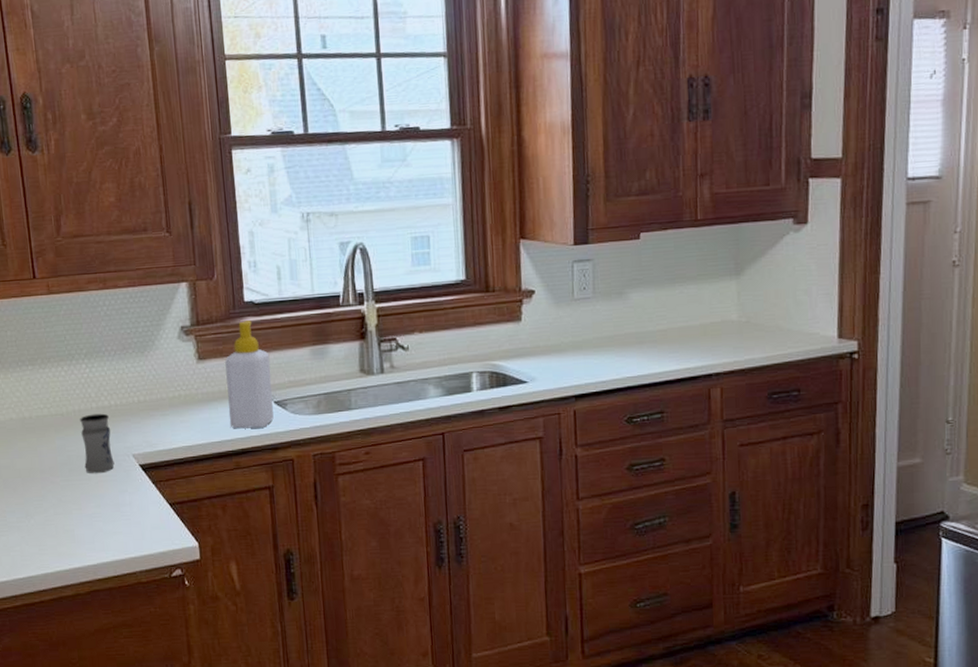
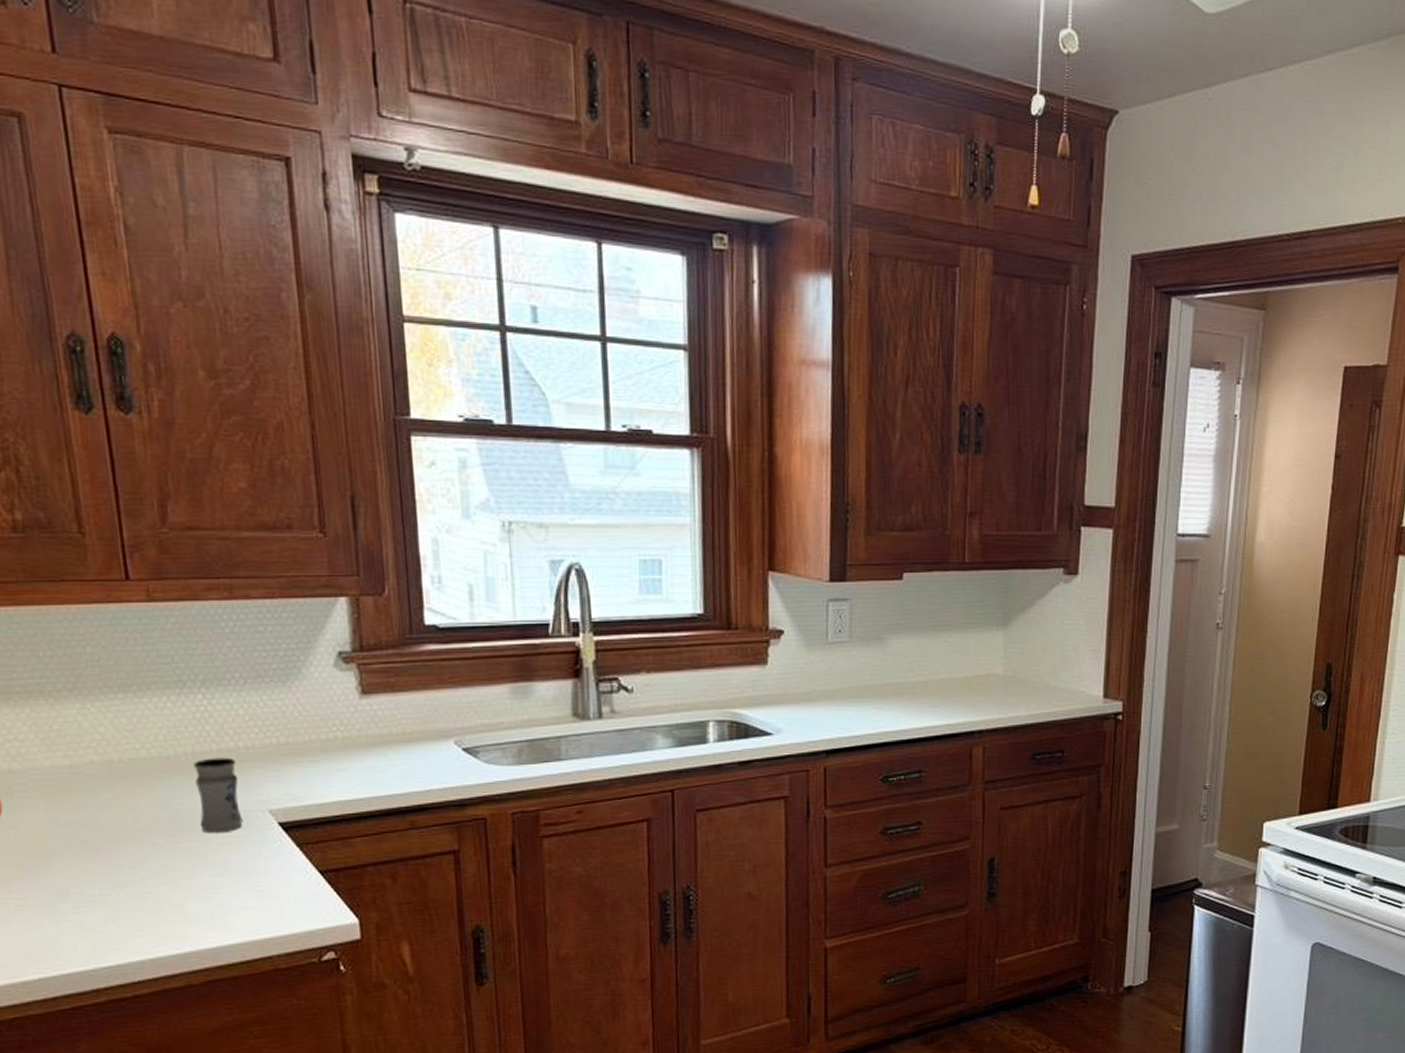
soap bottle: present [225,320,274,429] -> none [398,649,461,781]

